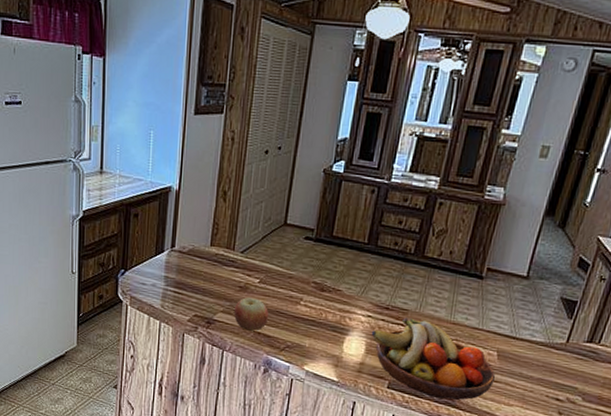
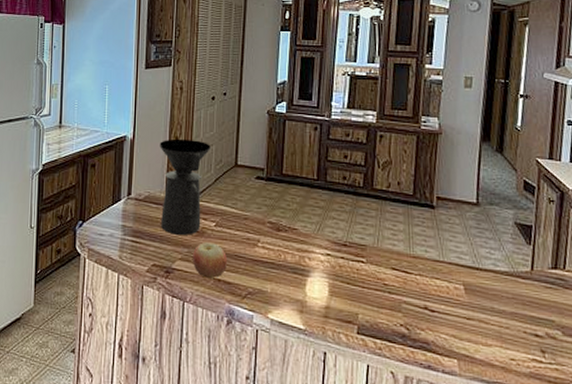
coffee maker: none [204,192,260,290] -> present [160,138,210,235]
fruit bowl: present [371,317,495,400] -> none [332,253,467,343]

